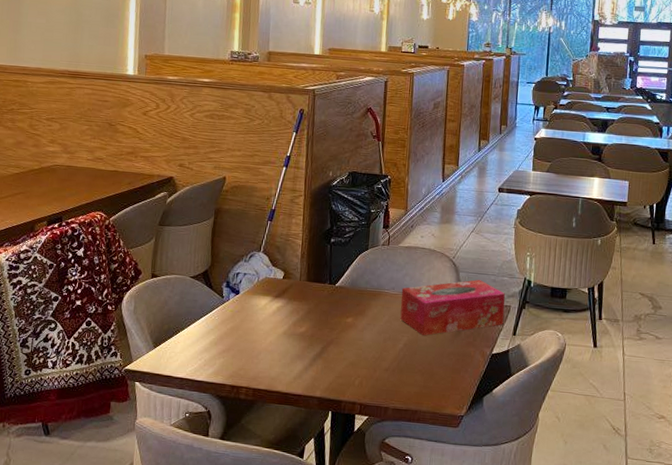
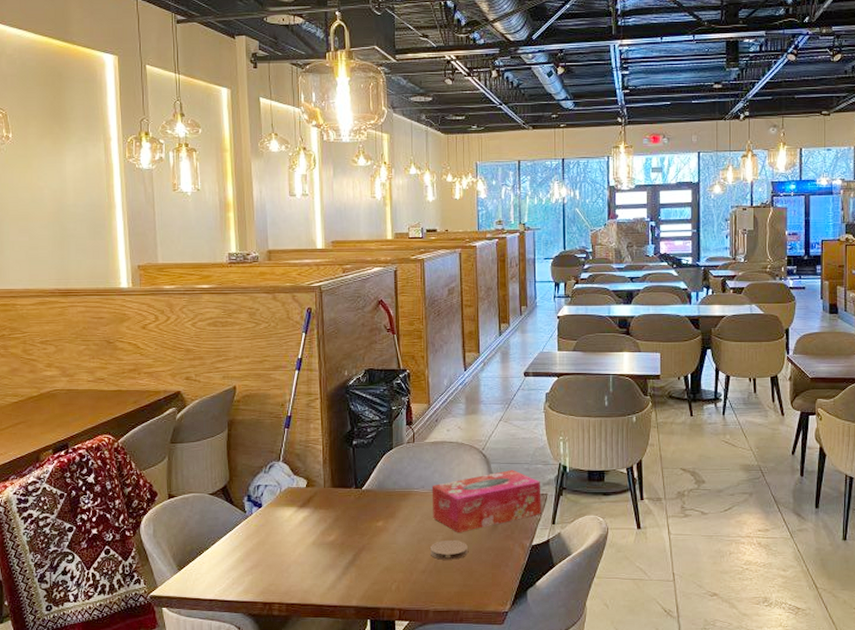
coaster: none [394,341,431,361] -> present [429,539,468,560]

